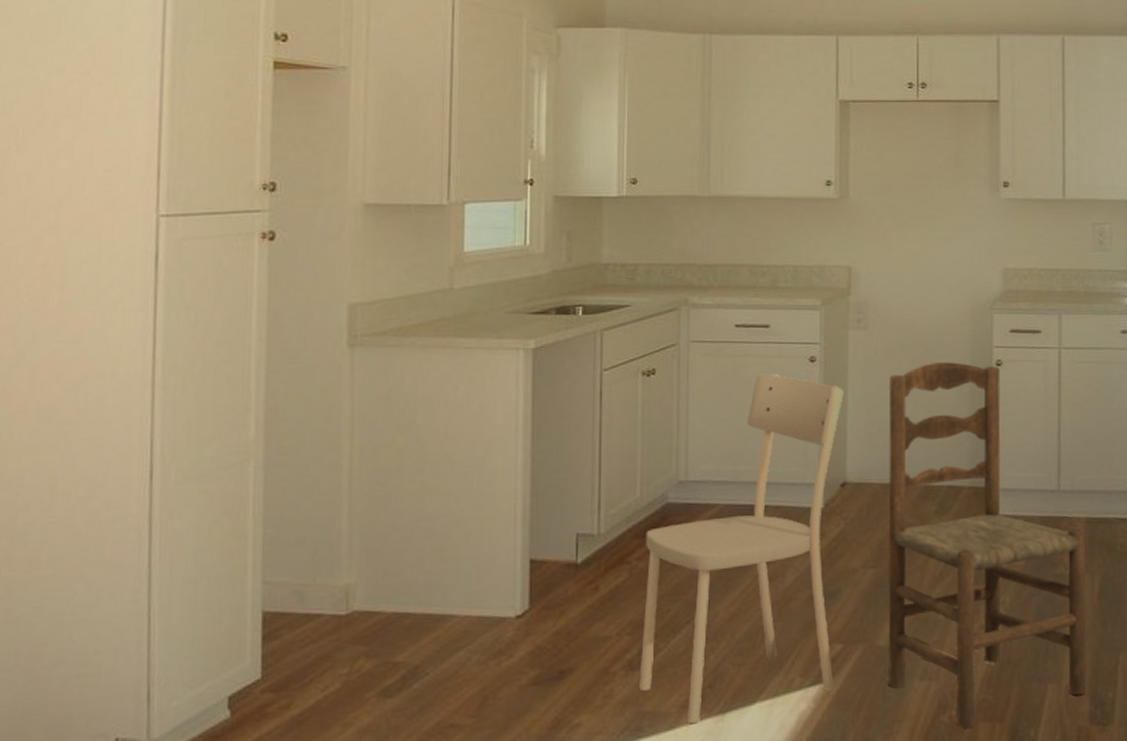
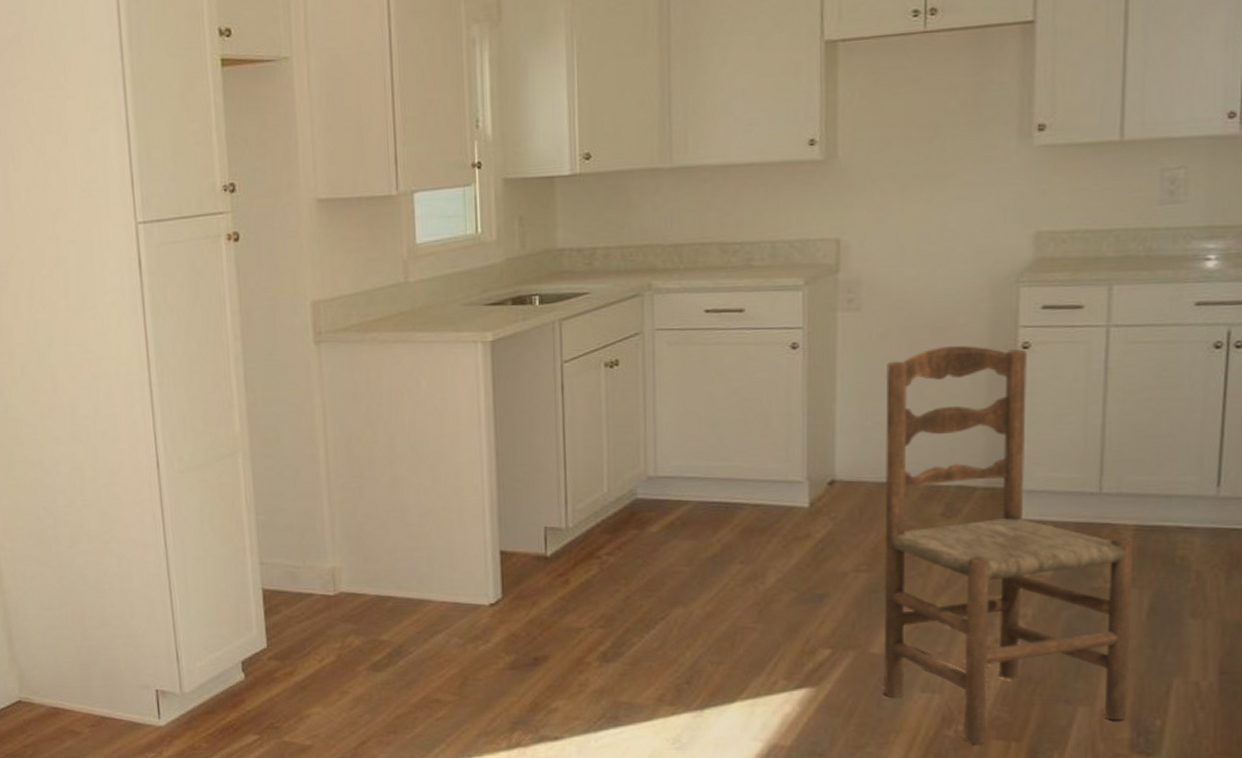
dining chair: present [639,373,844,723] -> none [614,362,832,716]

